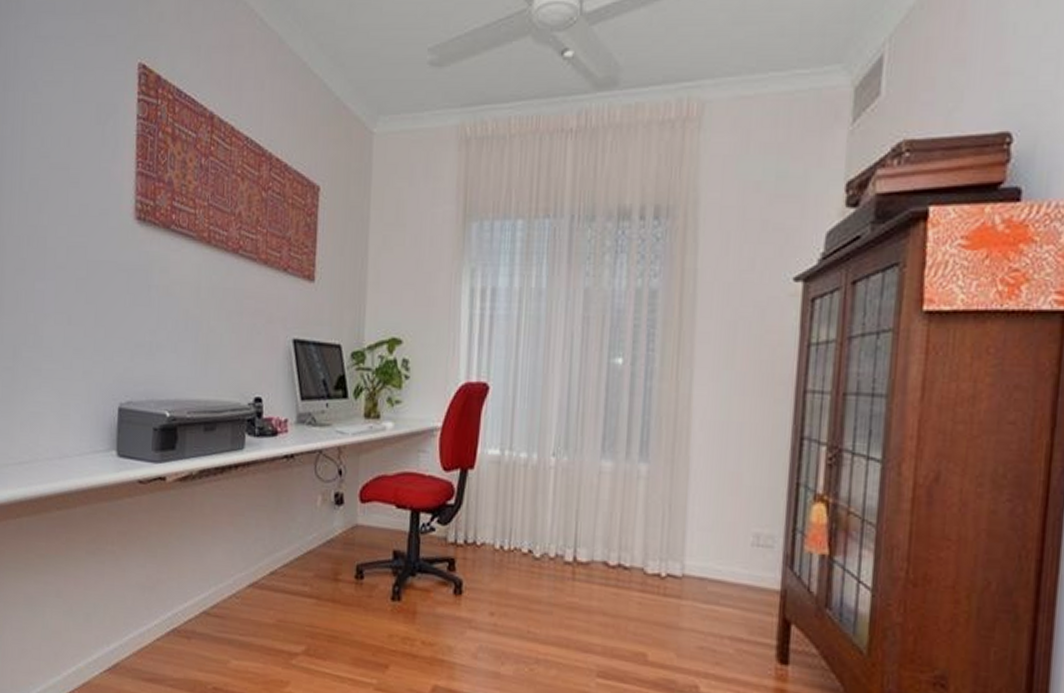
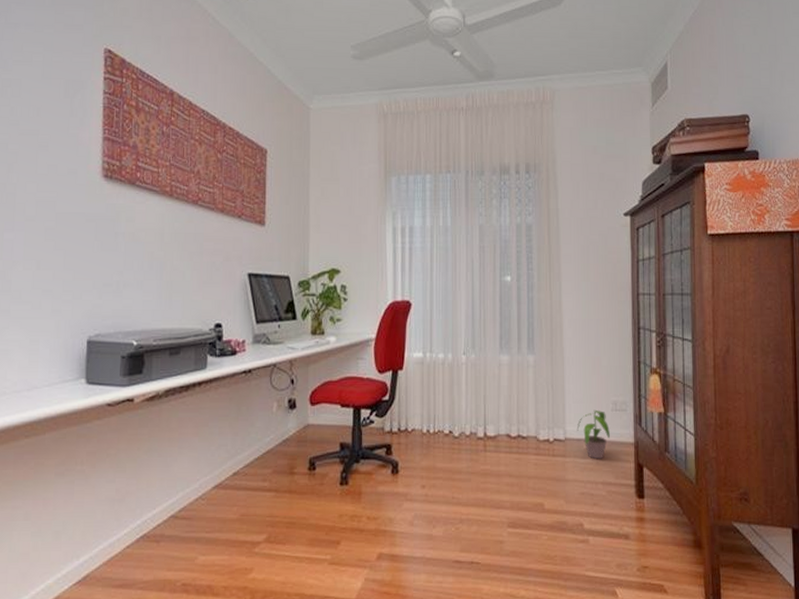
potted plant: none [699,541,747,607] -> present [576,409,610,460]

